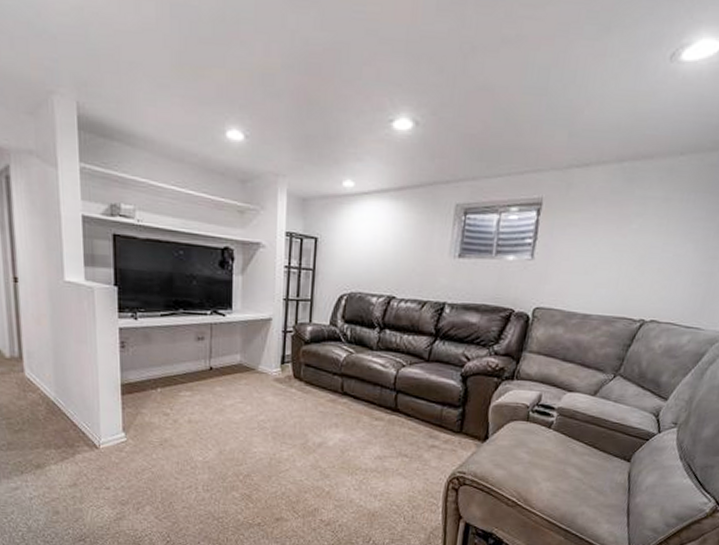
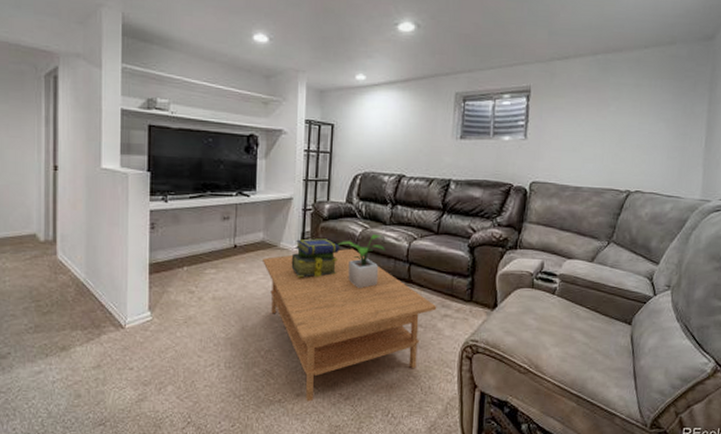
coffee table: none [240,374,424,526] -> present [263,248,437,402]
stack of books: none [270,362,322,403] -> present [291,238,340,278]
potted plant: none [319,359,371,417] -> present [337,234,385,289]

